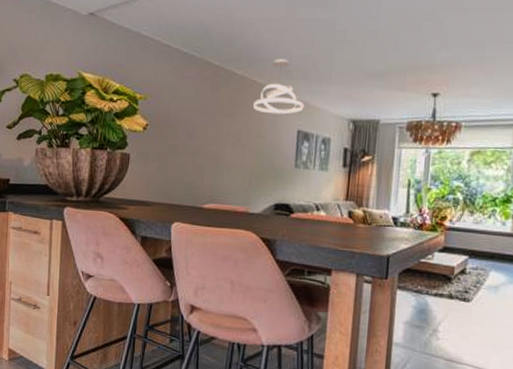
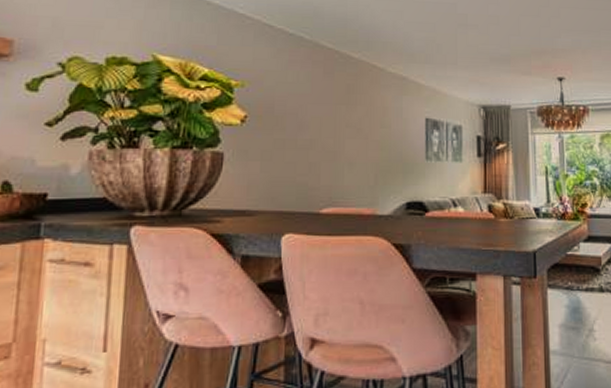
pendant light: present [253,59,304,115] -> none [375,42,431,102]

